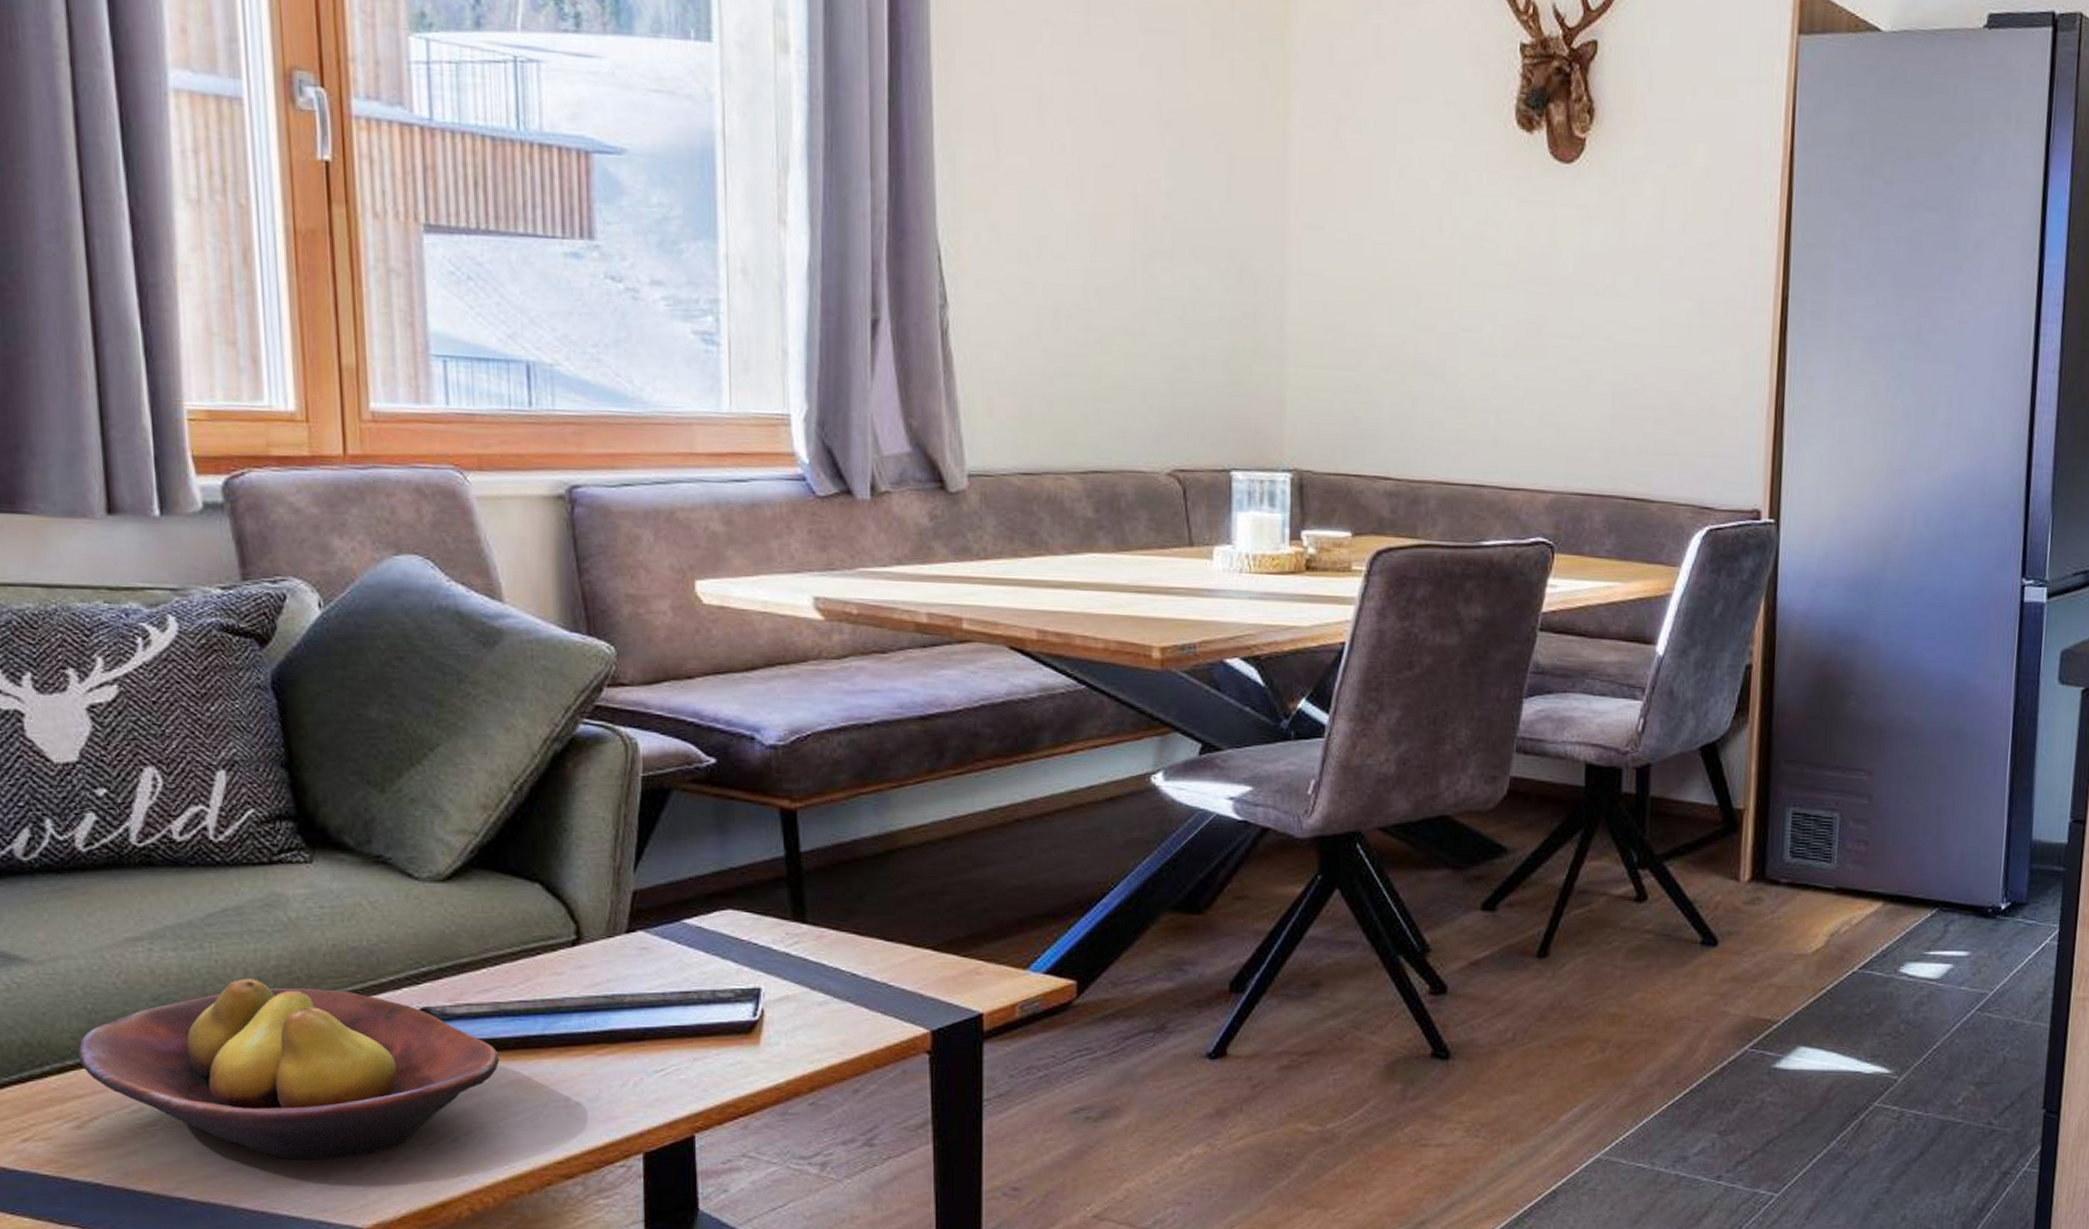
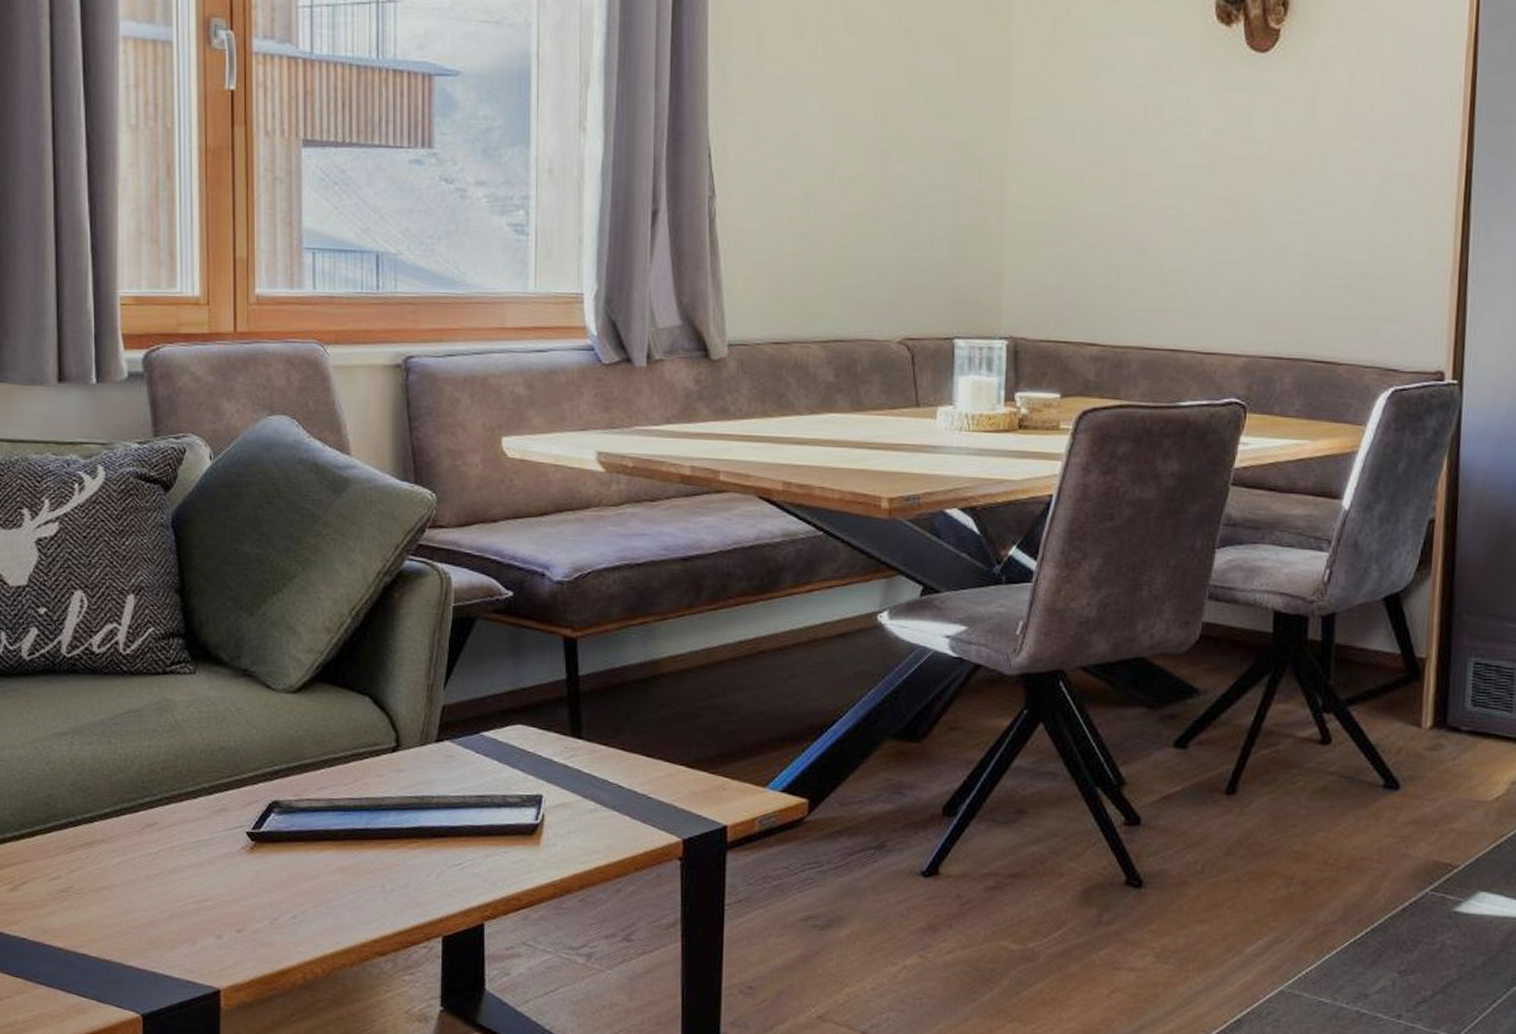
fruit bowl: present [76,978,499,1160] -> none [14,770,331,928]

